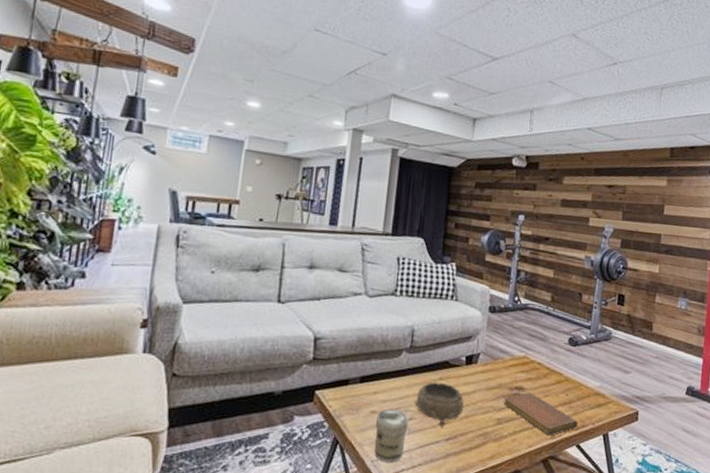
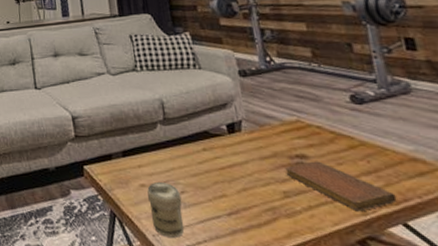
decorative bowl: present [414,382,464,427] -> none [182,153,239,201]

